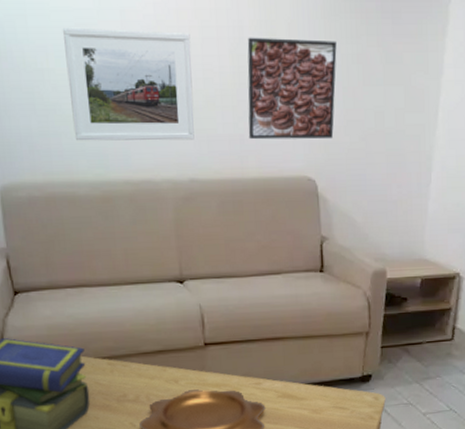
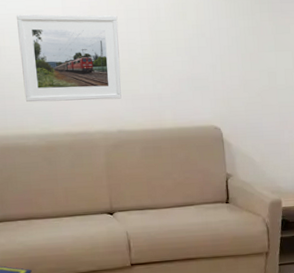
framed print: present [247,37,337,140] -> none [163,16,236,98]

